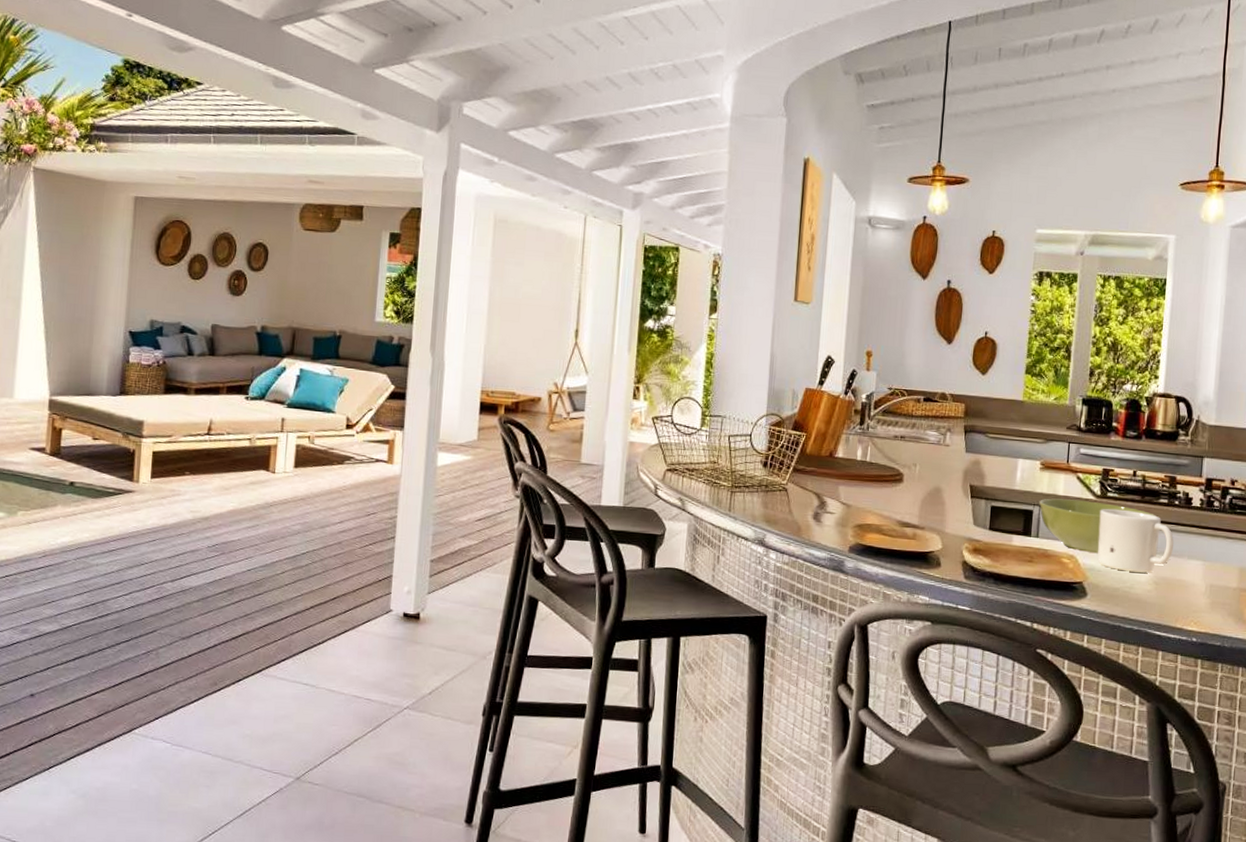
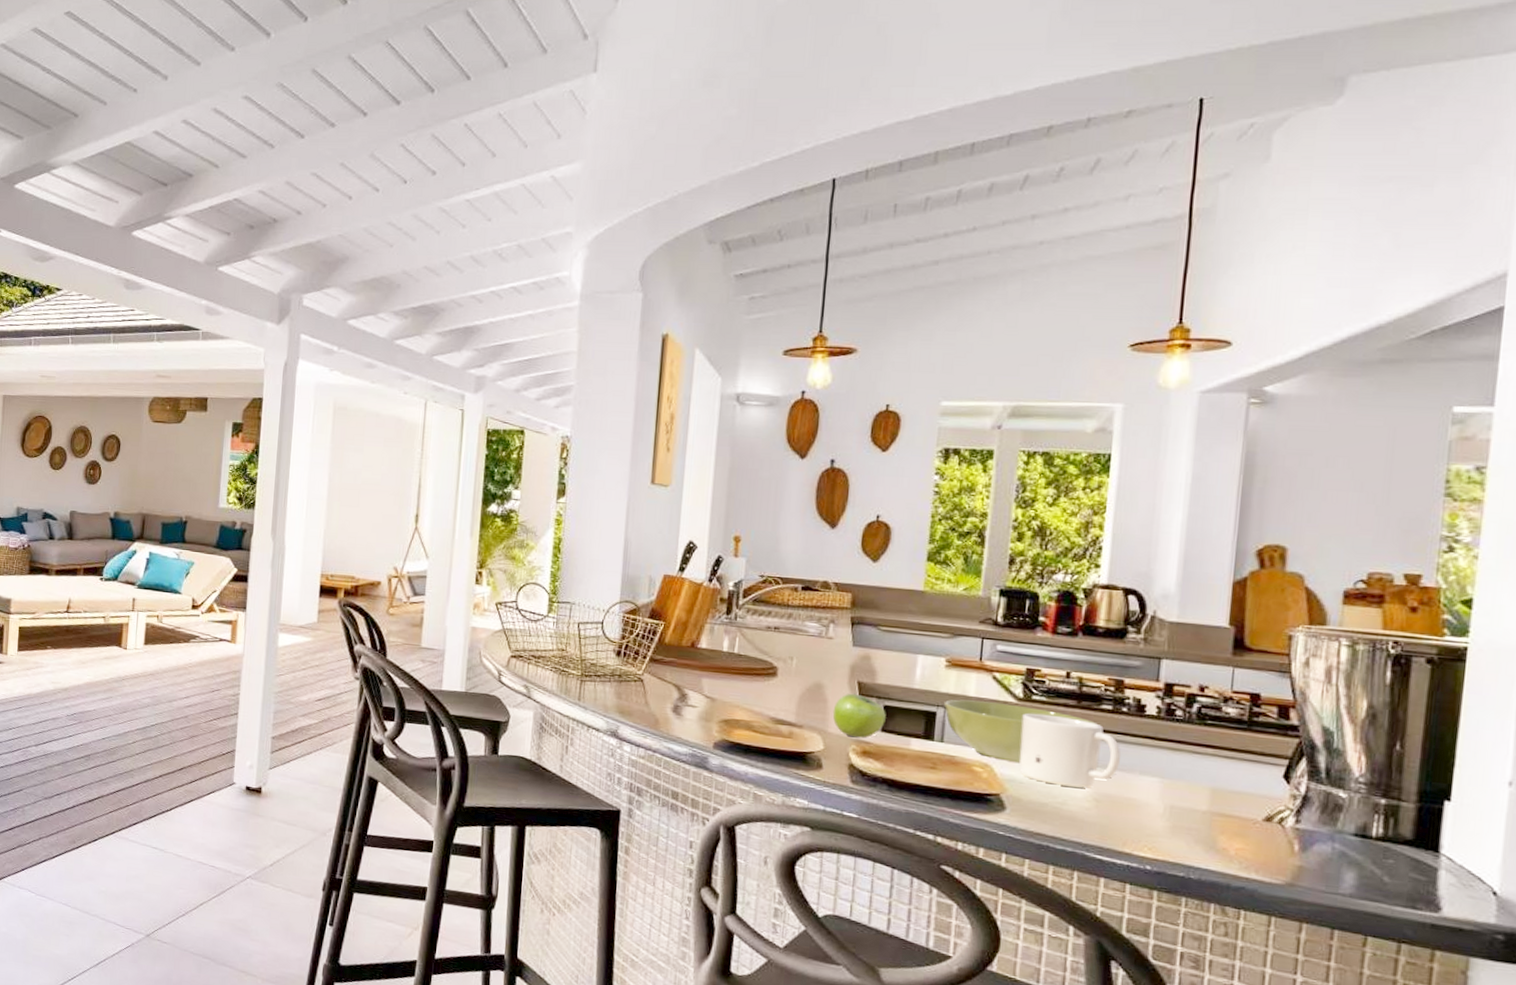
fruit: none [949,495,993,537] -> present [832,693,886,738]

